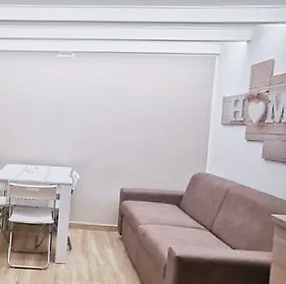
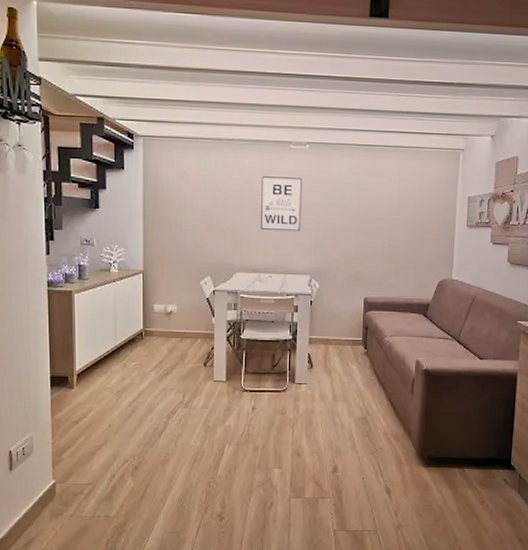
wall art: none [30,81,67,129] -> present [261,176,302,232]

